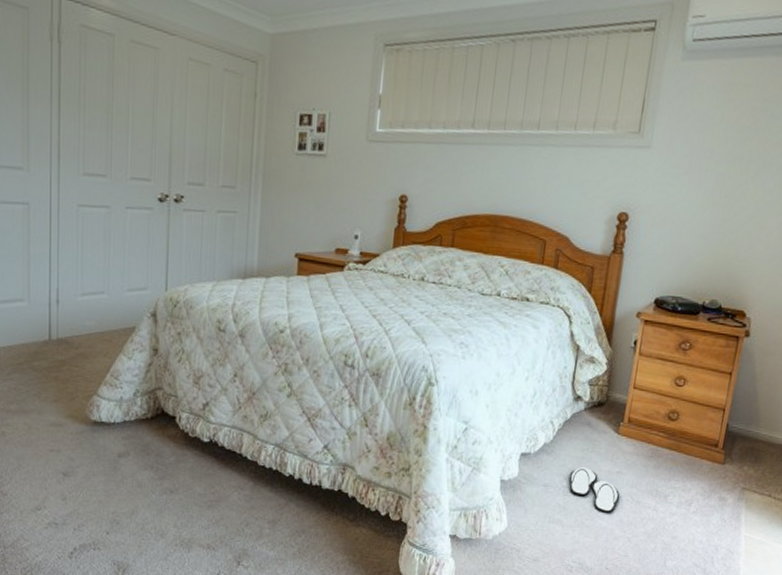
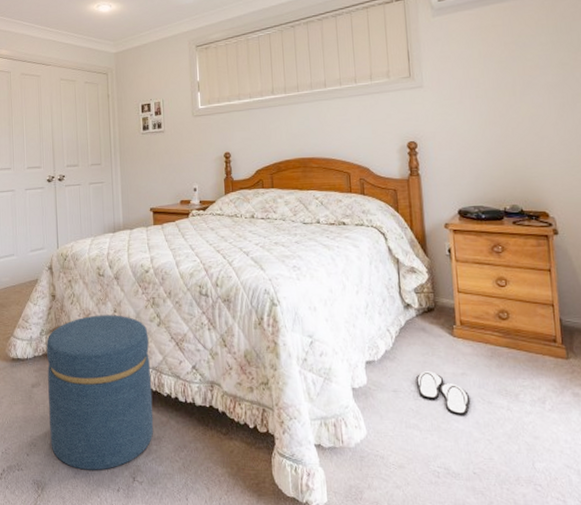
ottoman: none [138,378,275,553] -> present [46,315,154,470]

